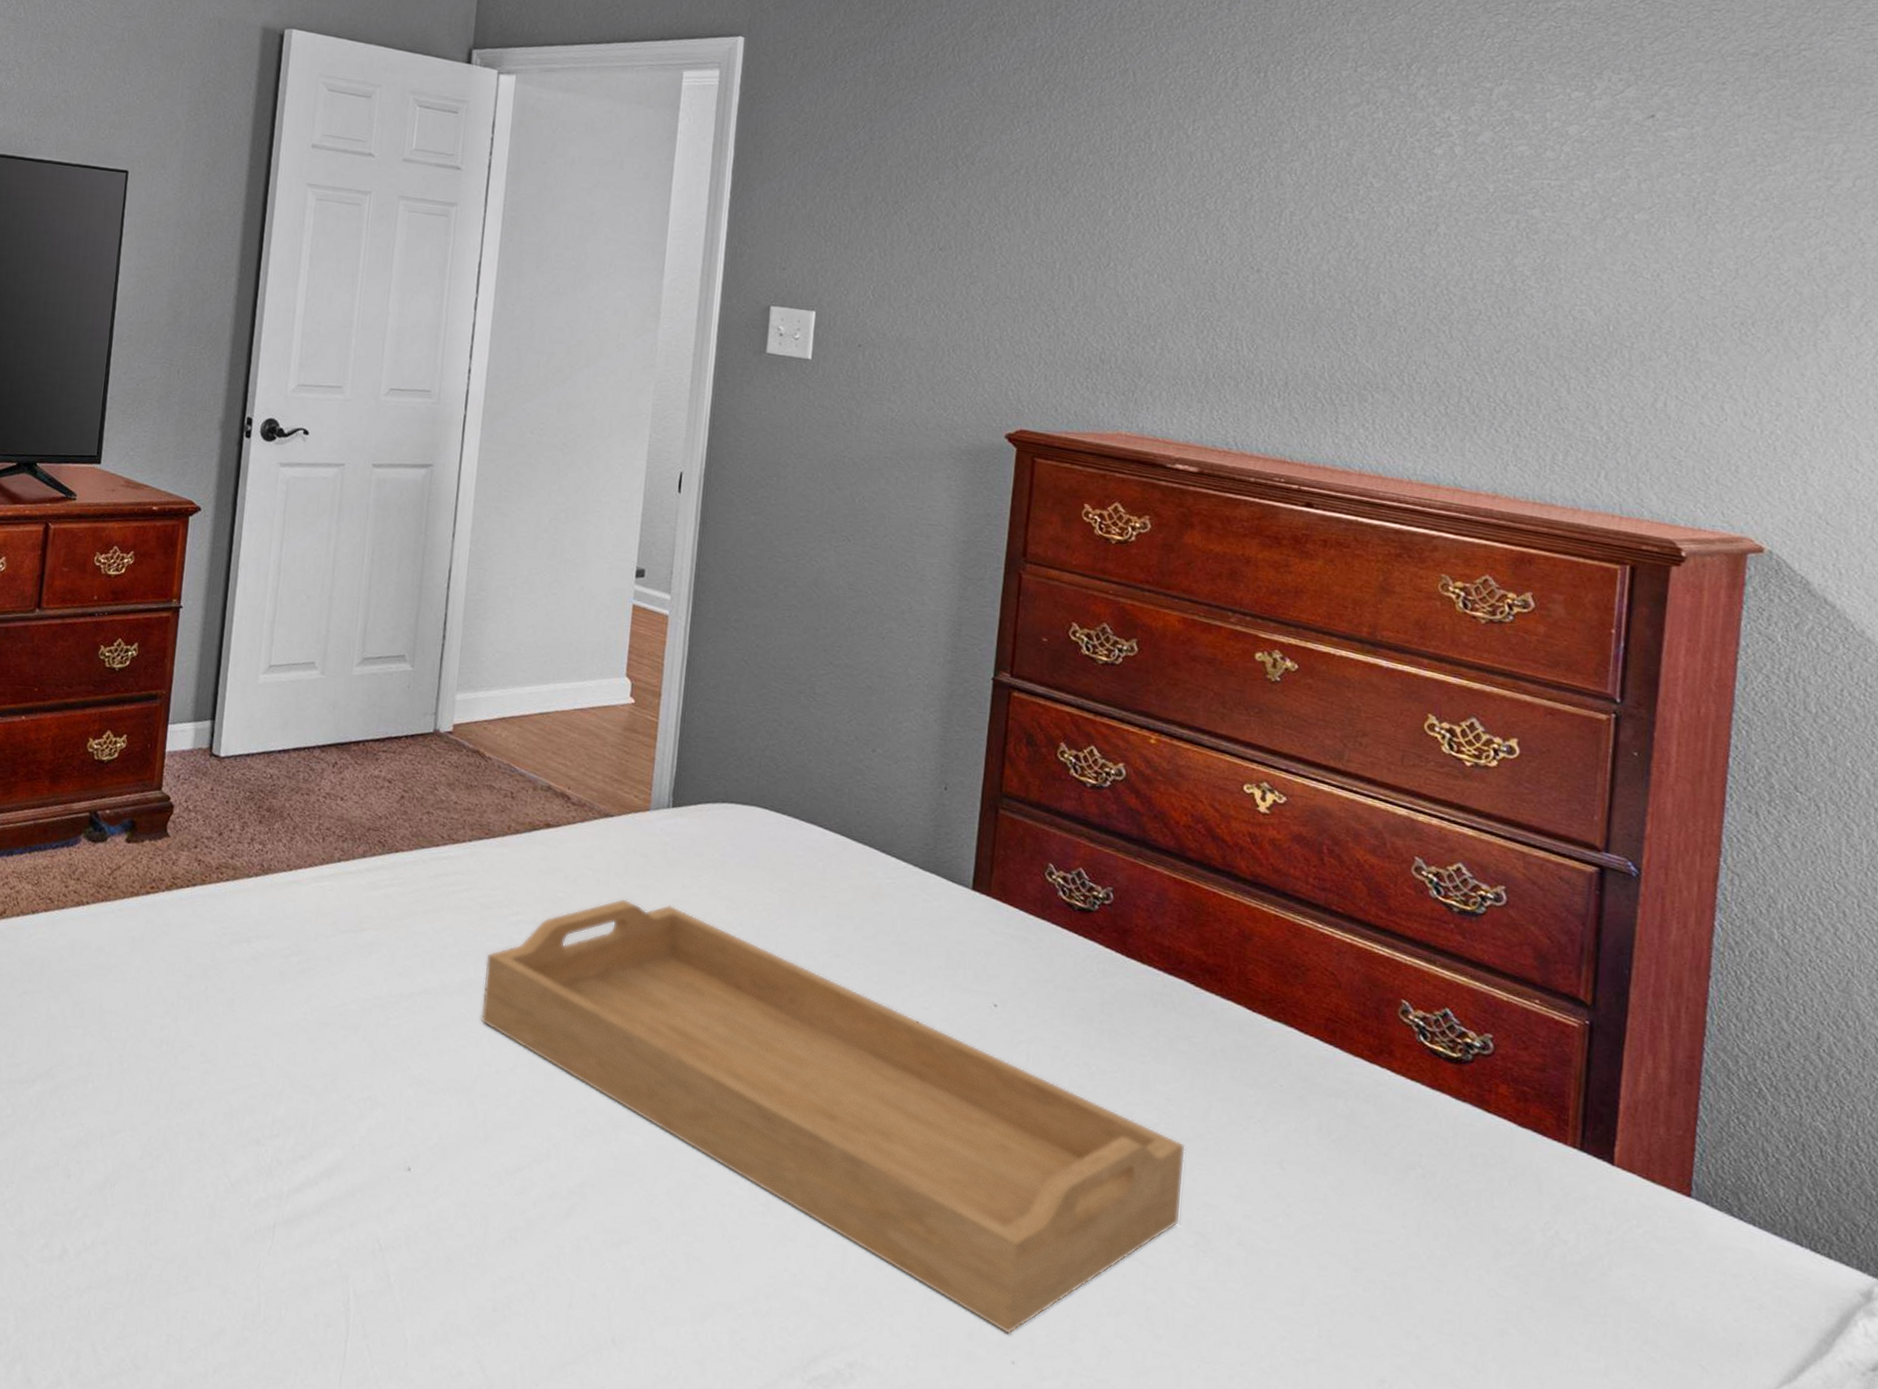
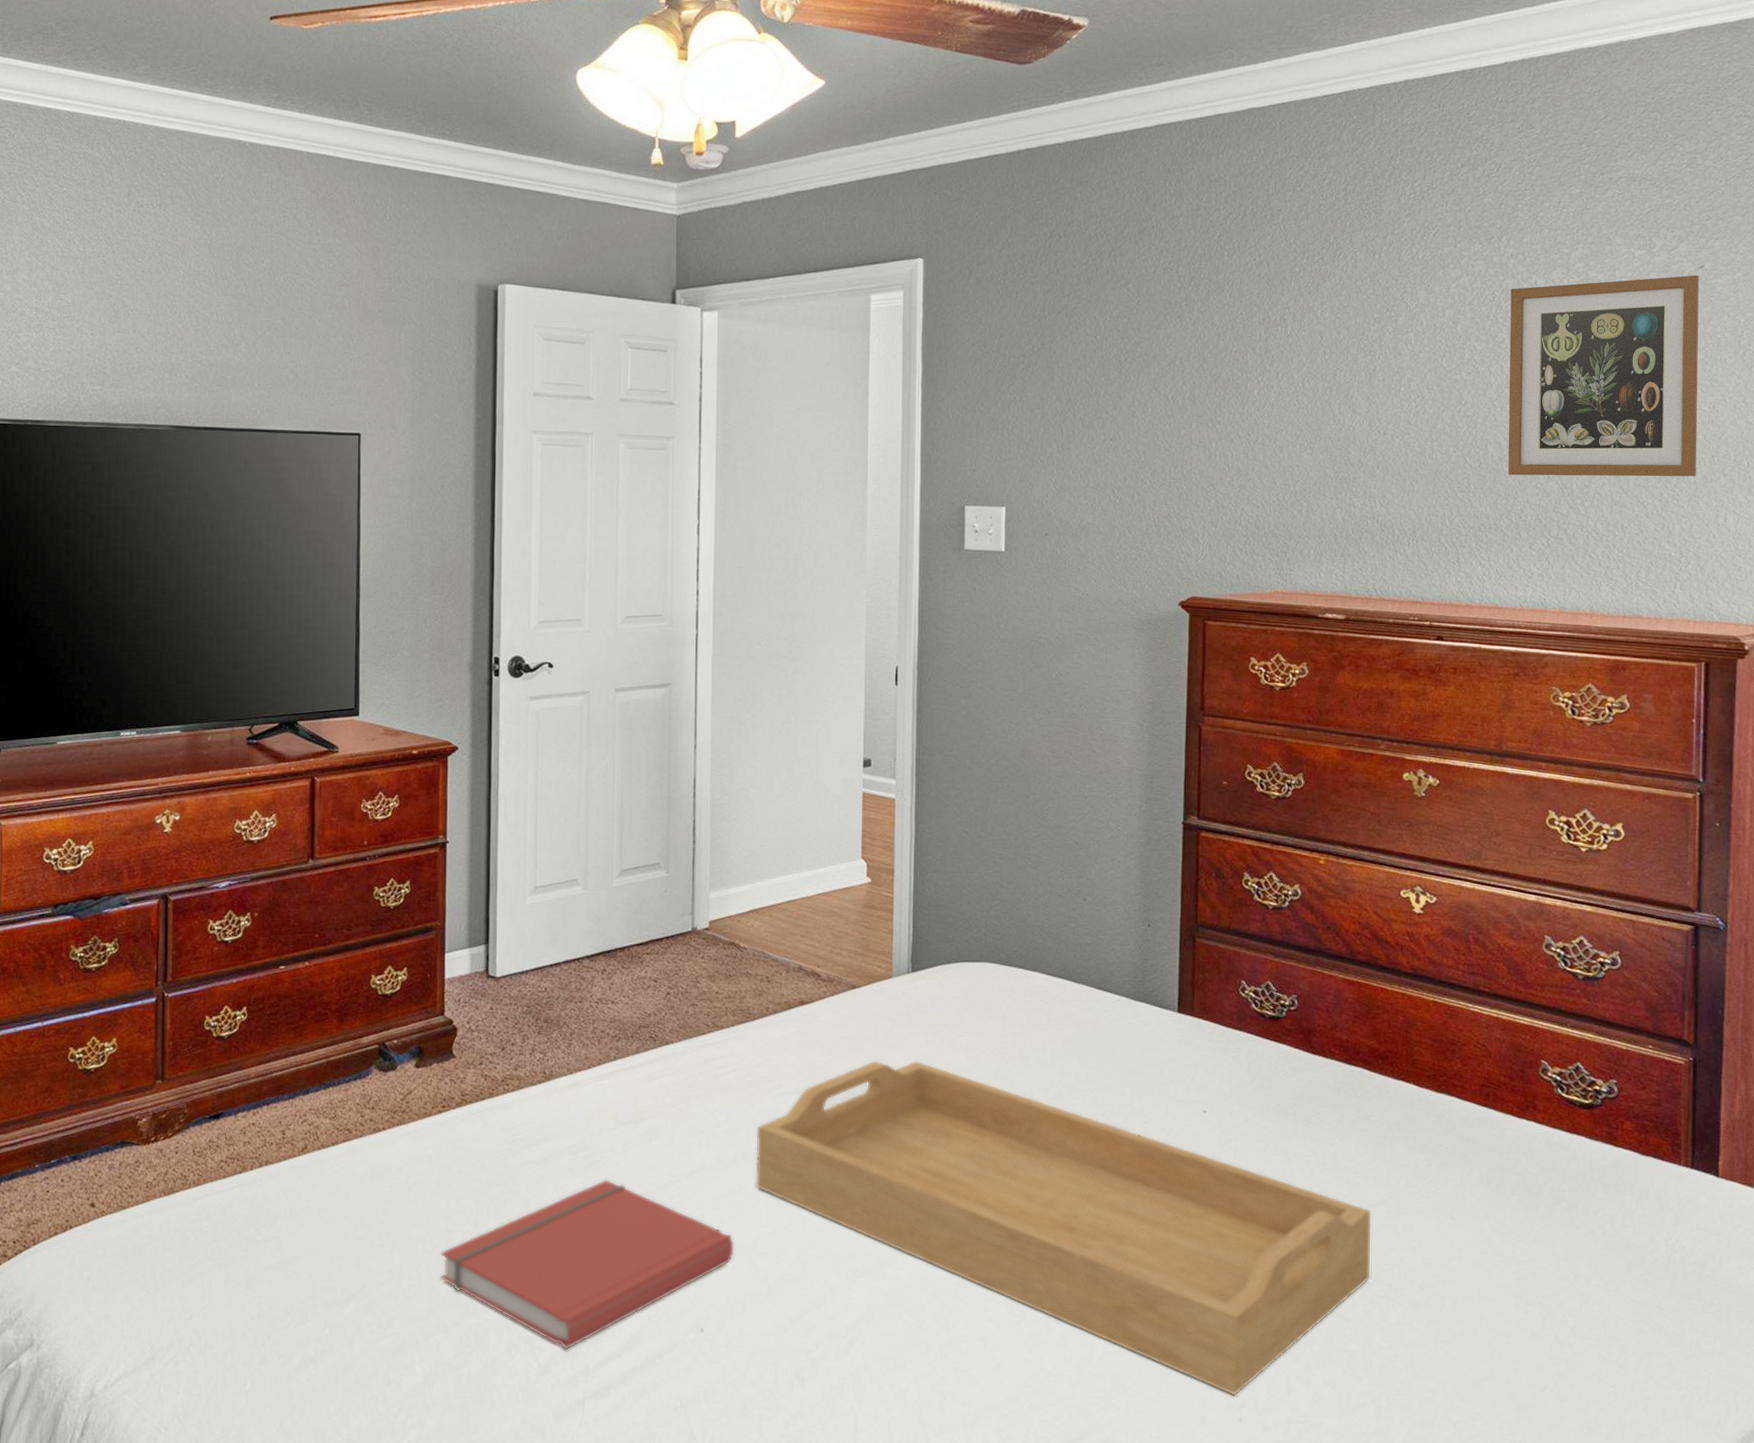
book: none [133,989,453,1169] -> present [440,1179,735,1350]
picture frame: none [1403,122,1649,353] -> present [1508,275,1699,477]

